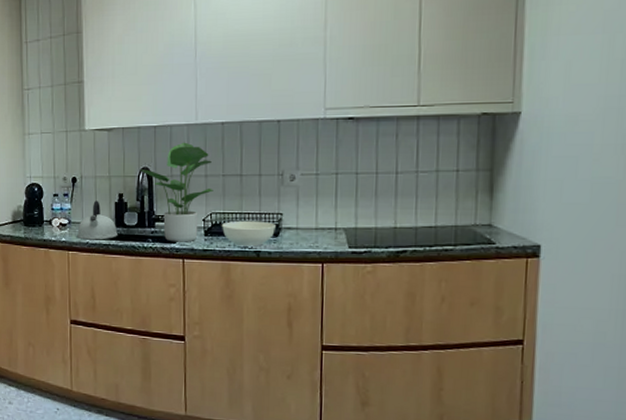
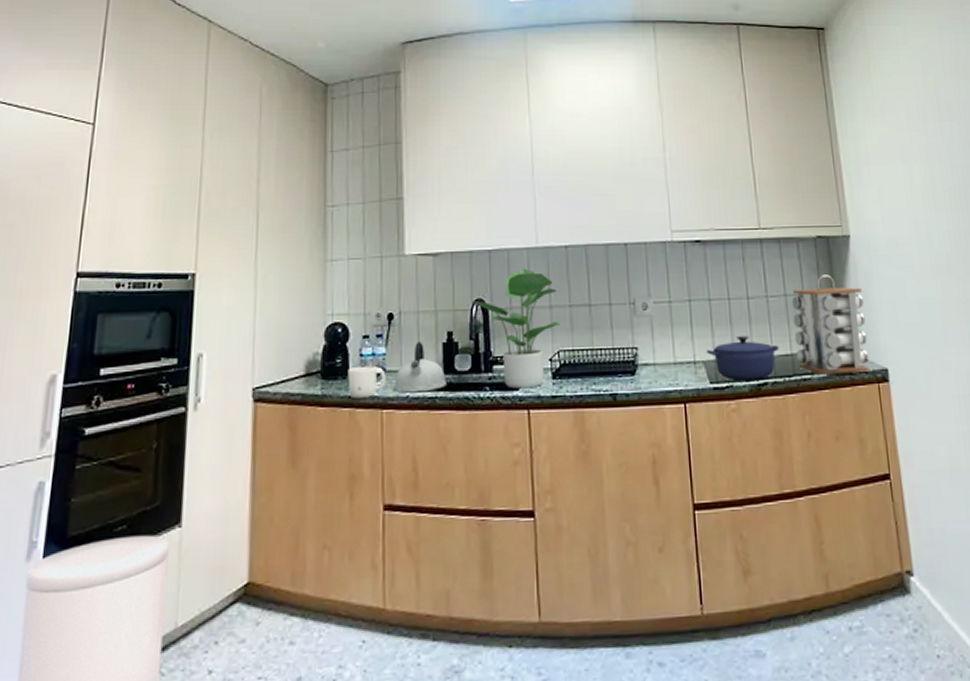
mug: none [43,217,71,242] -> present [347,365,386,398]
bowl: present [221,220,275,247] -> none [570,357,631,389]
cooking pot: none [348,206,424,248] -> present [706,335,780,381]
spice rack: none [440,152,526,248] -> present [791,274,870,375]

